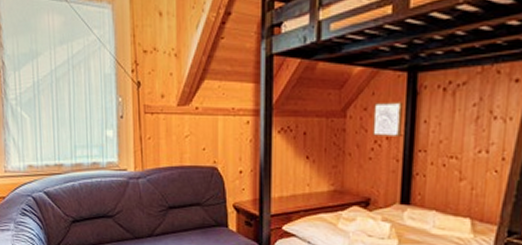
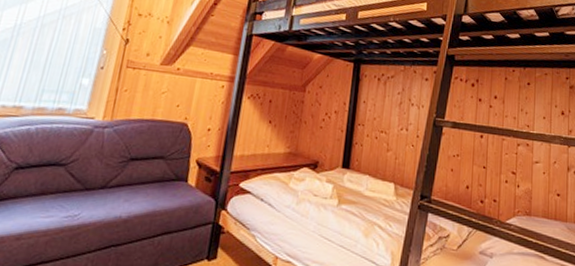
wall art: present [373,102,404,138] -> none [325,83,350,113]

